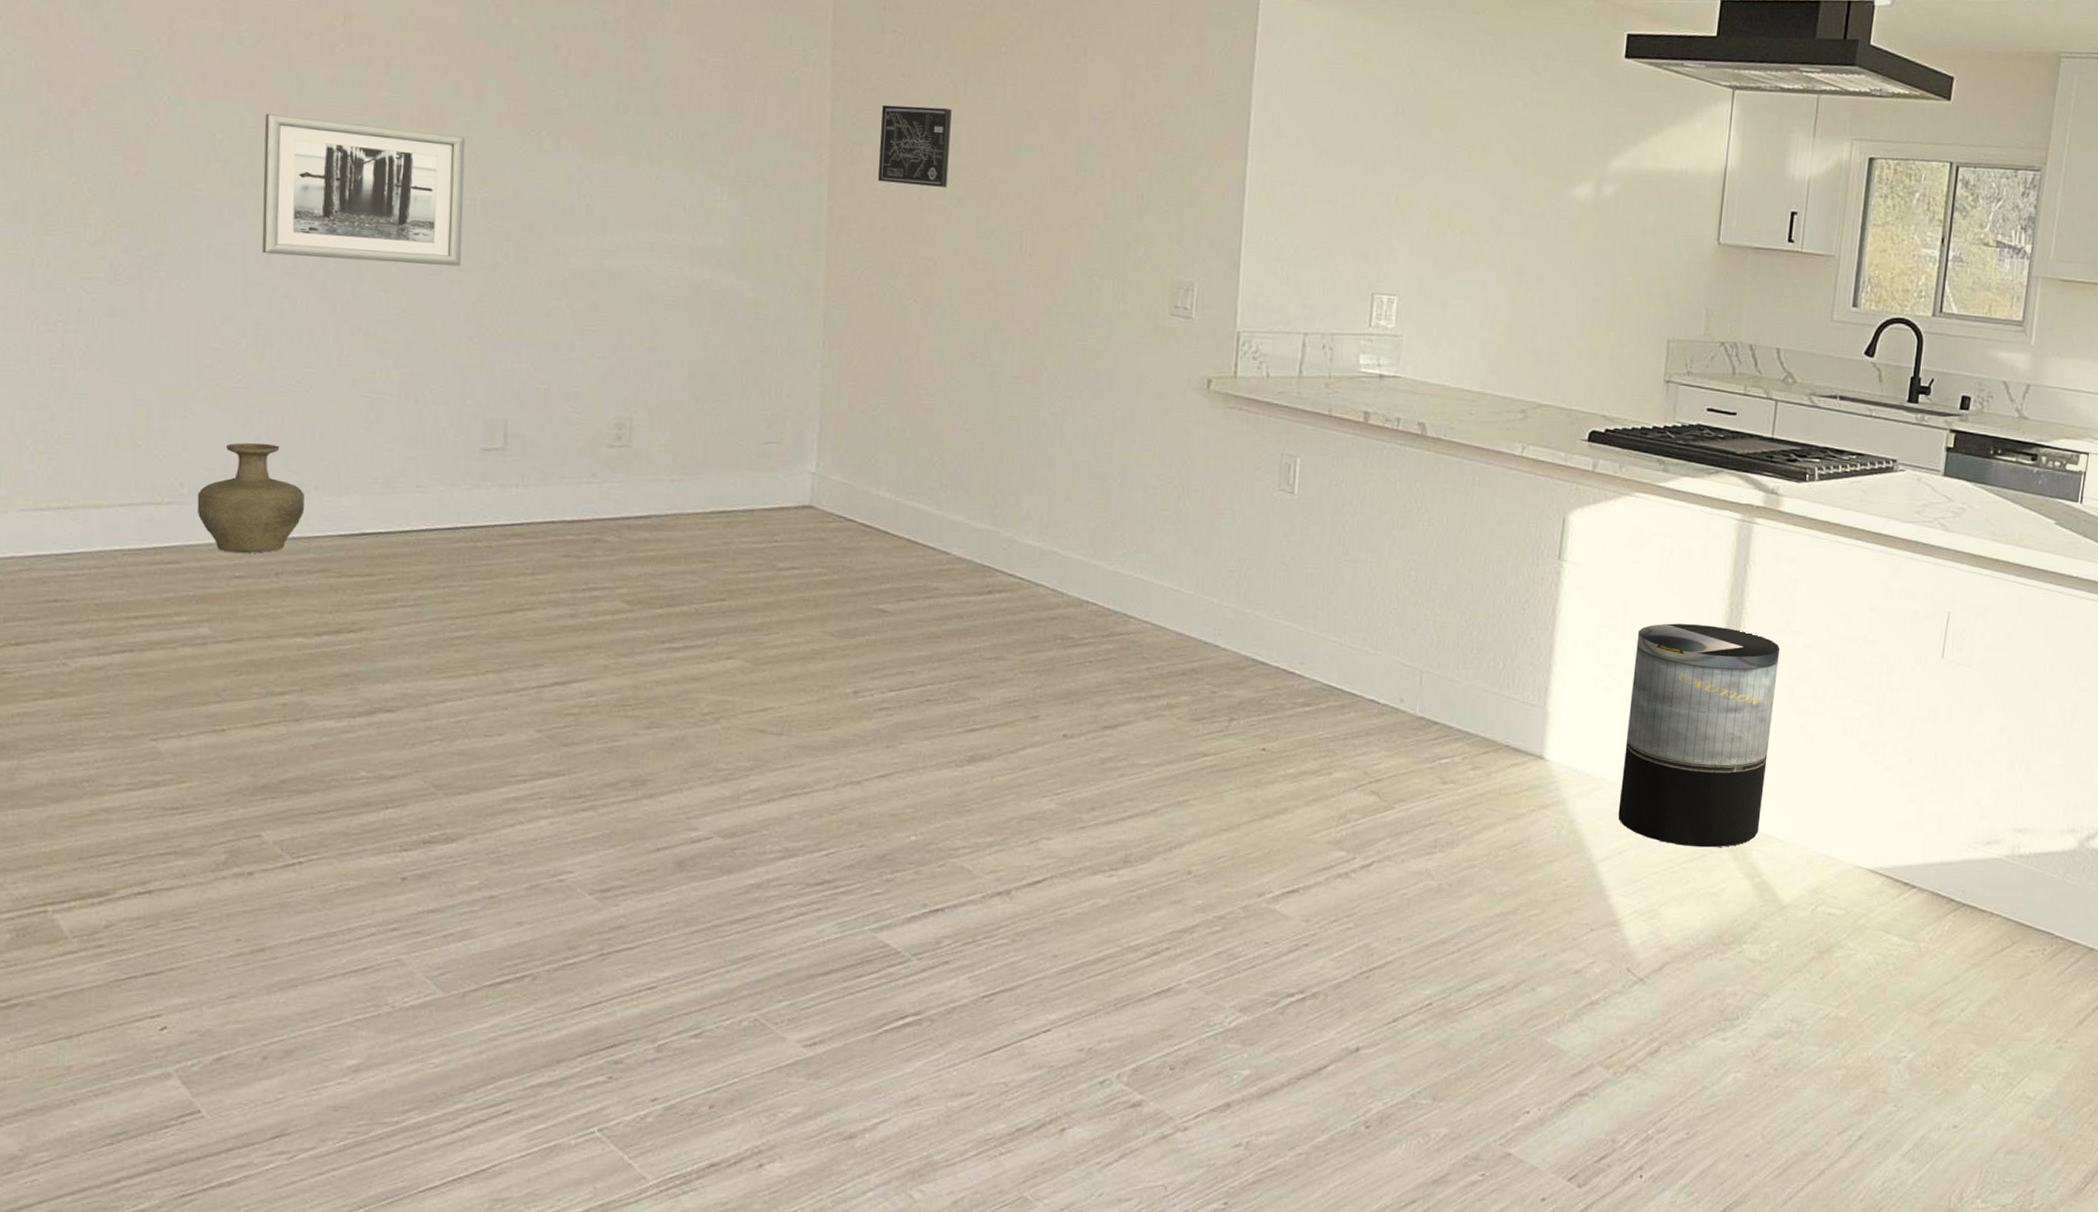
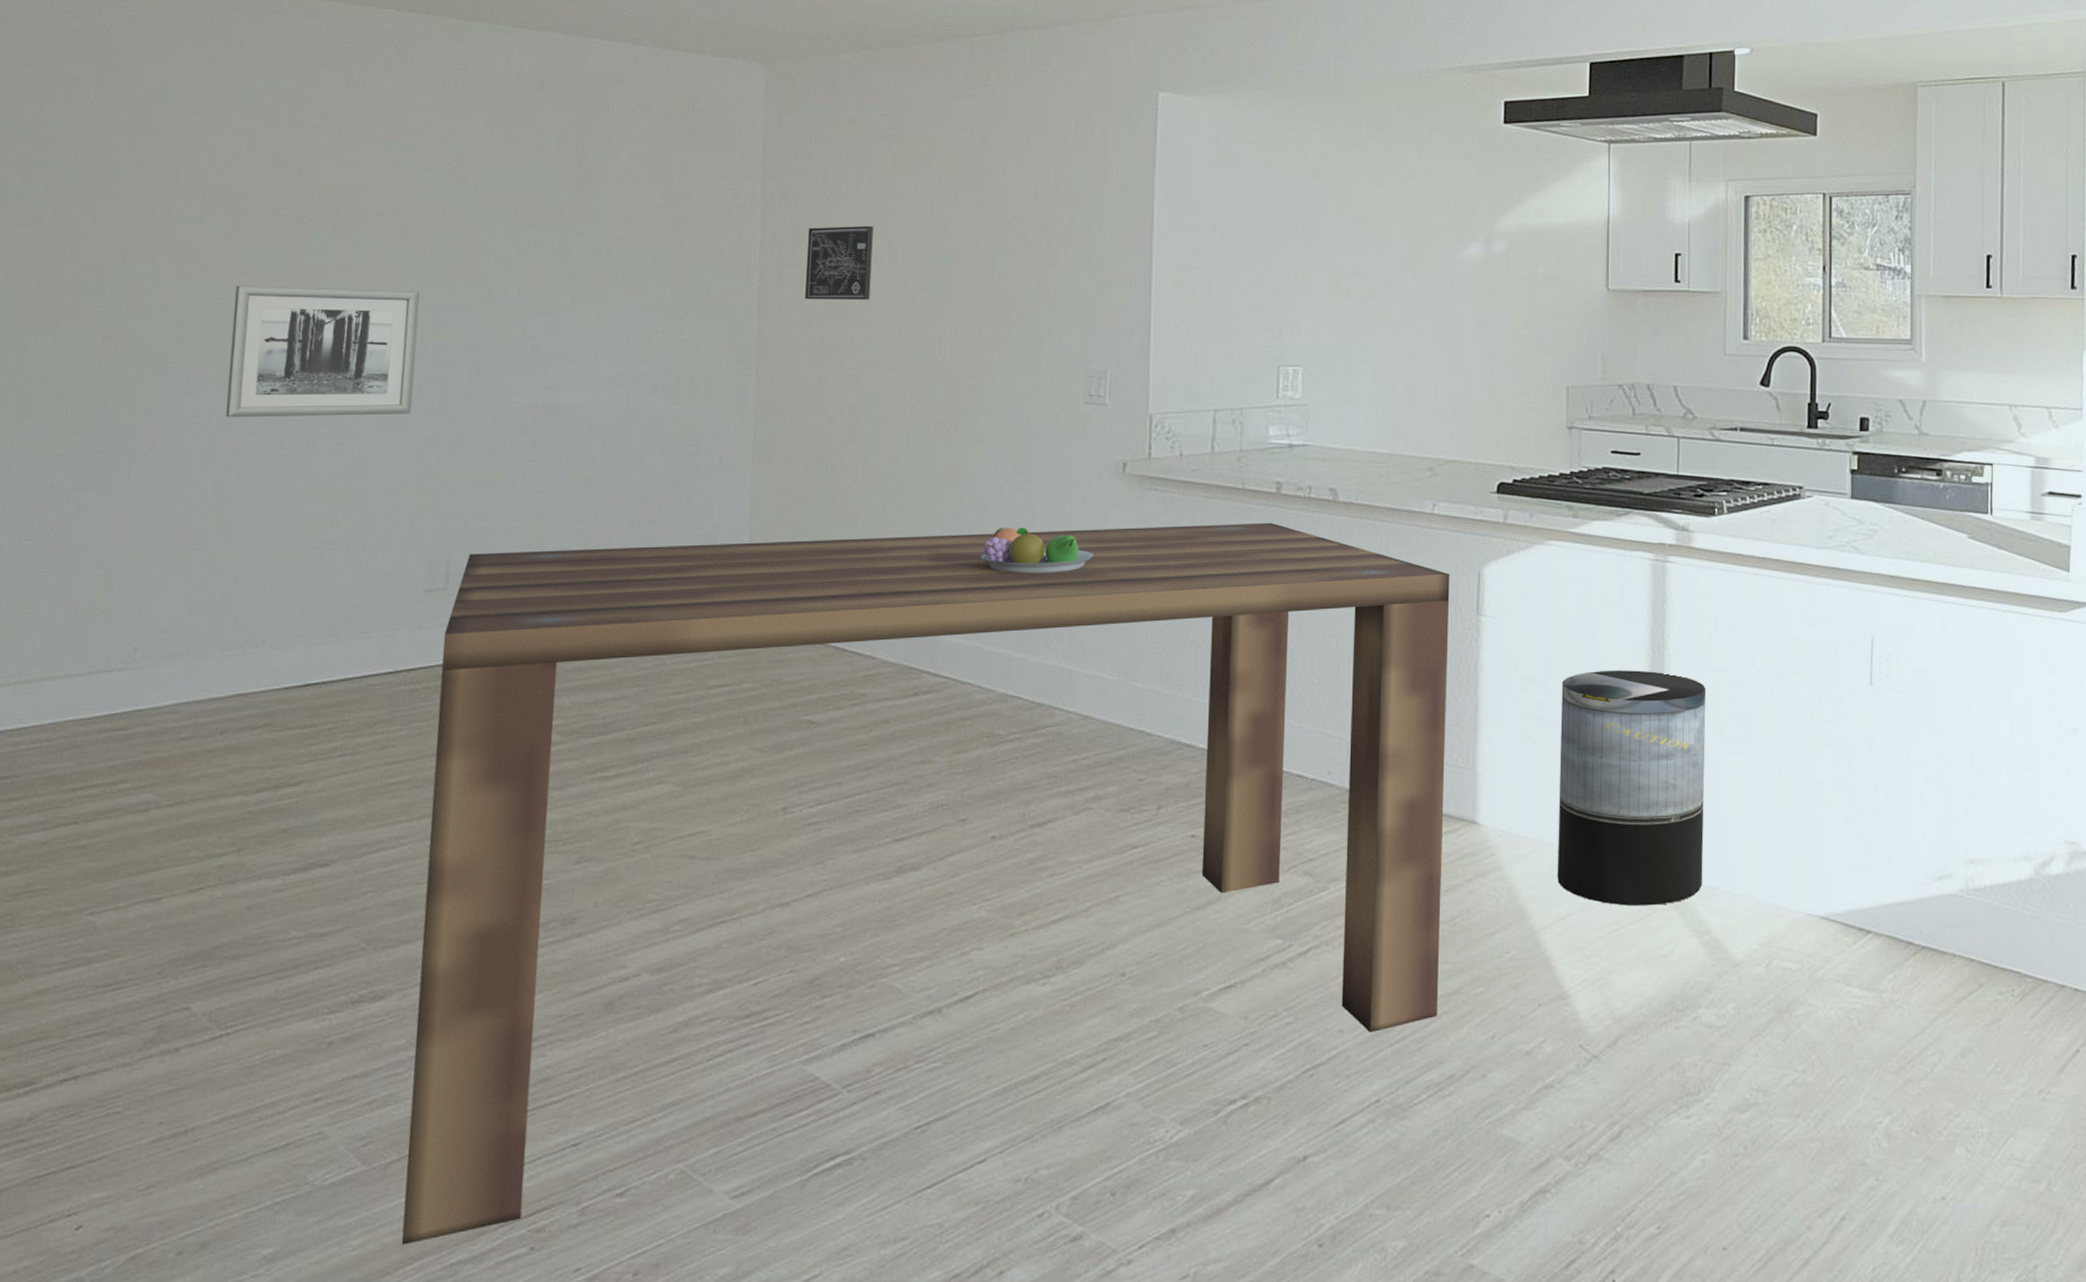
vase: present [197,442,304,553] -> none [148,602,253,714]
dining table: none [482,415,1534,1066] -> present [401,522,1450,1245]
fruit bowl: none [1058,434,1174,484] -> present [980,527,1094,574]

